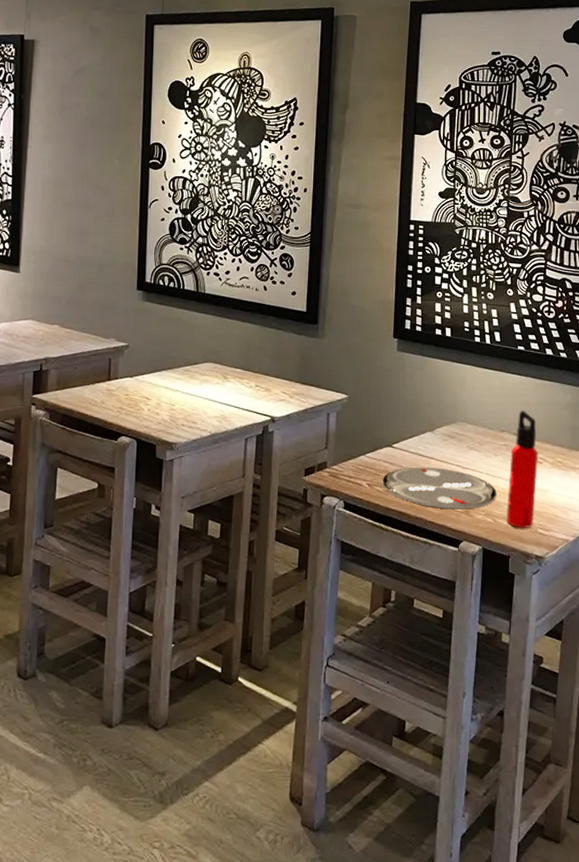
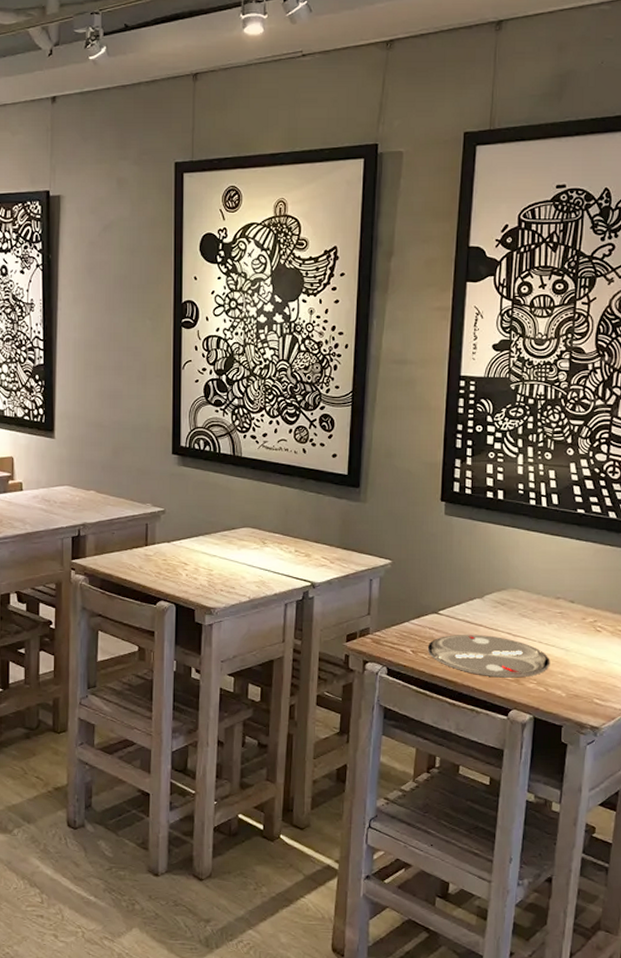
water bottle: present [507,411,539,529] -> none [560,577,597,699]

